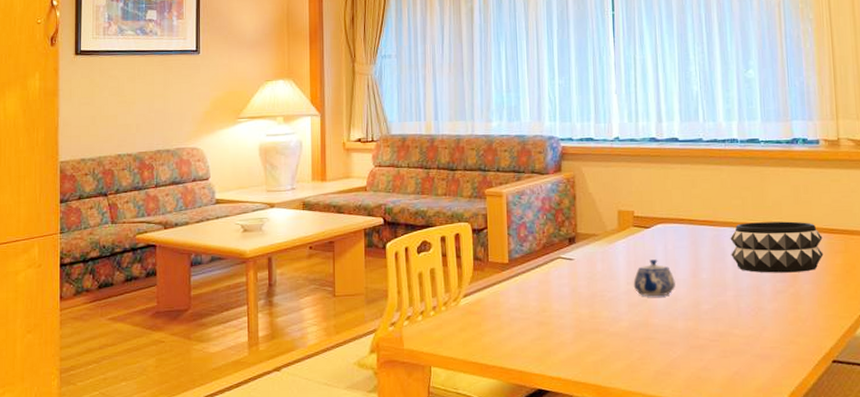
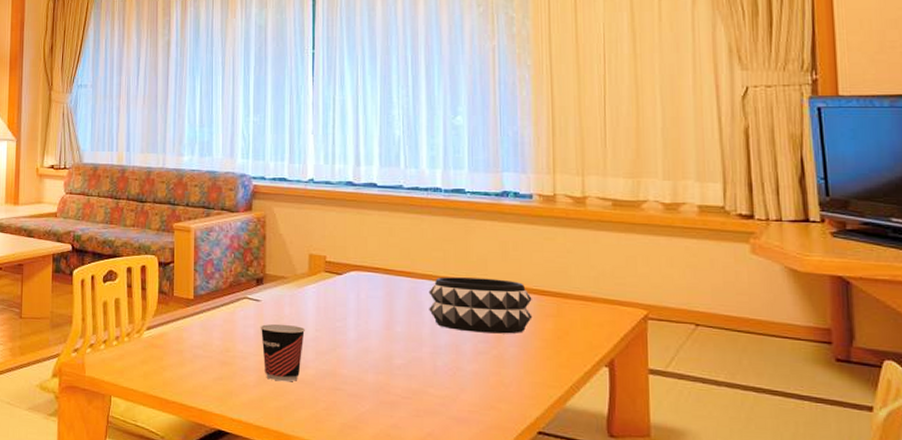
cup: none [574,280,617,336] -> present [260,323,305,382]
teapot: present [633,259,675,296] -> none [322,307,367,346]

